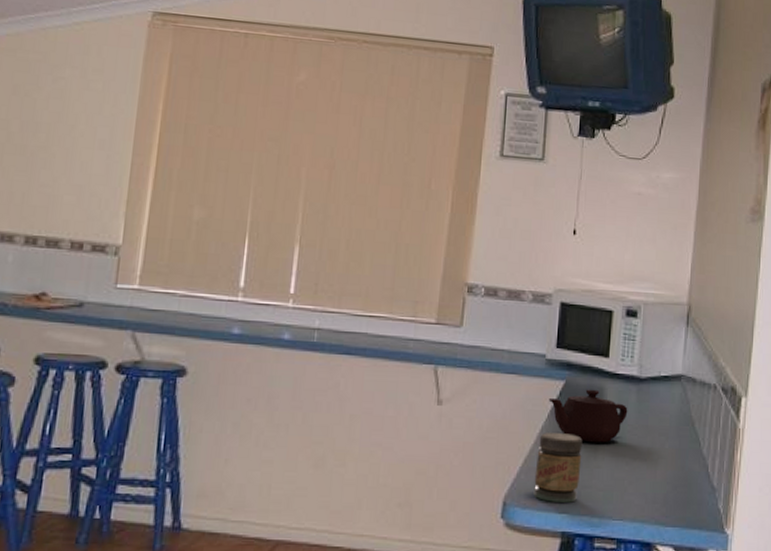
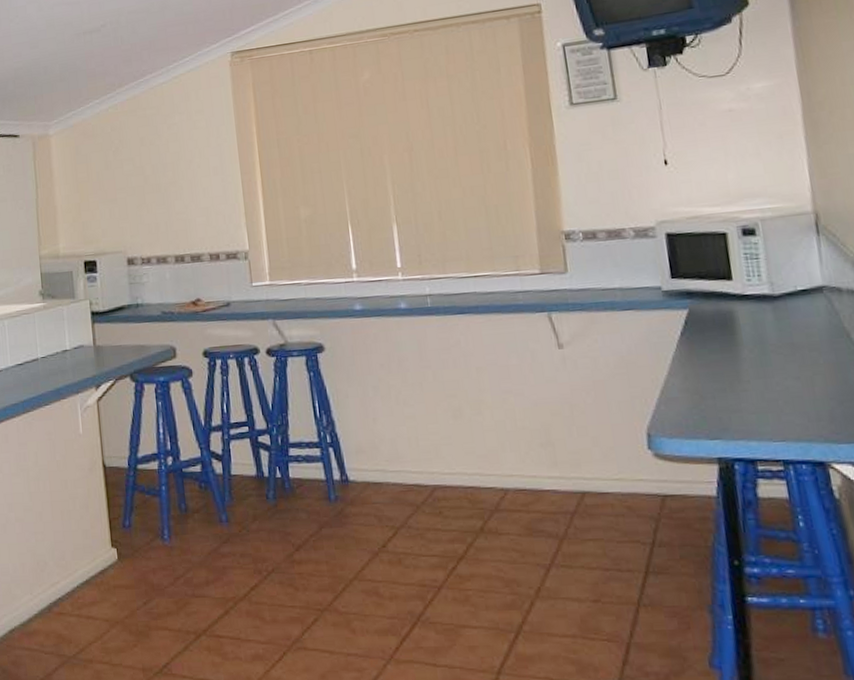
jar: present [533,433,583,503] -> none [672,360,728,430]
teapot: present [548,389,628,443] -> none [674,313,767,367]

